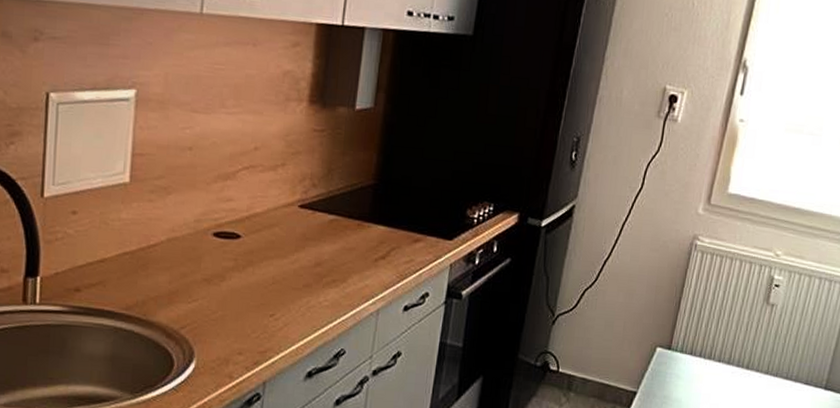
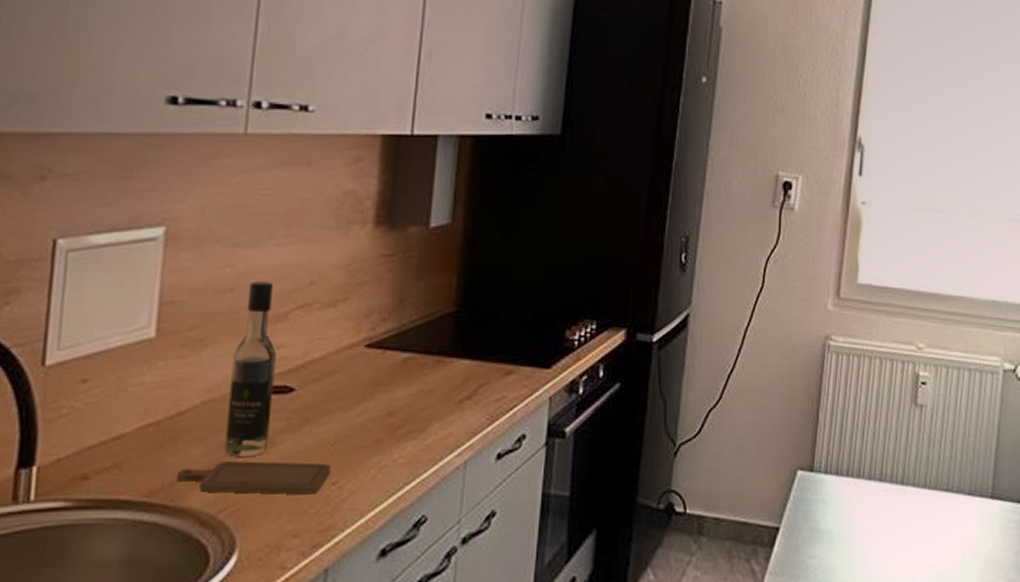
chopping board: none [147,288,269,323] -> present [176,461,331,495]
bottle: none [185,143,226,287] -> present [224,281,276,457]

